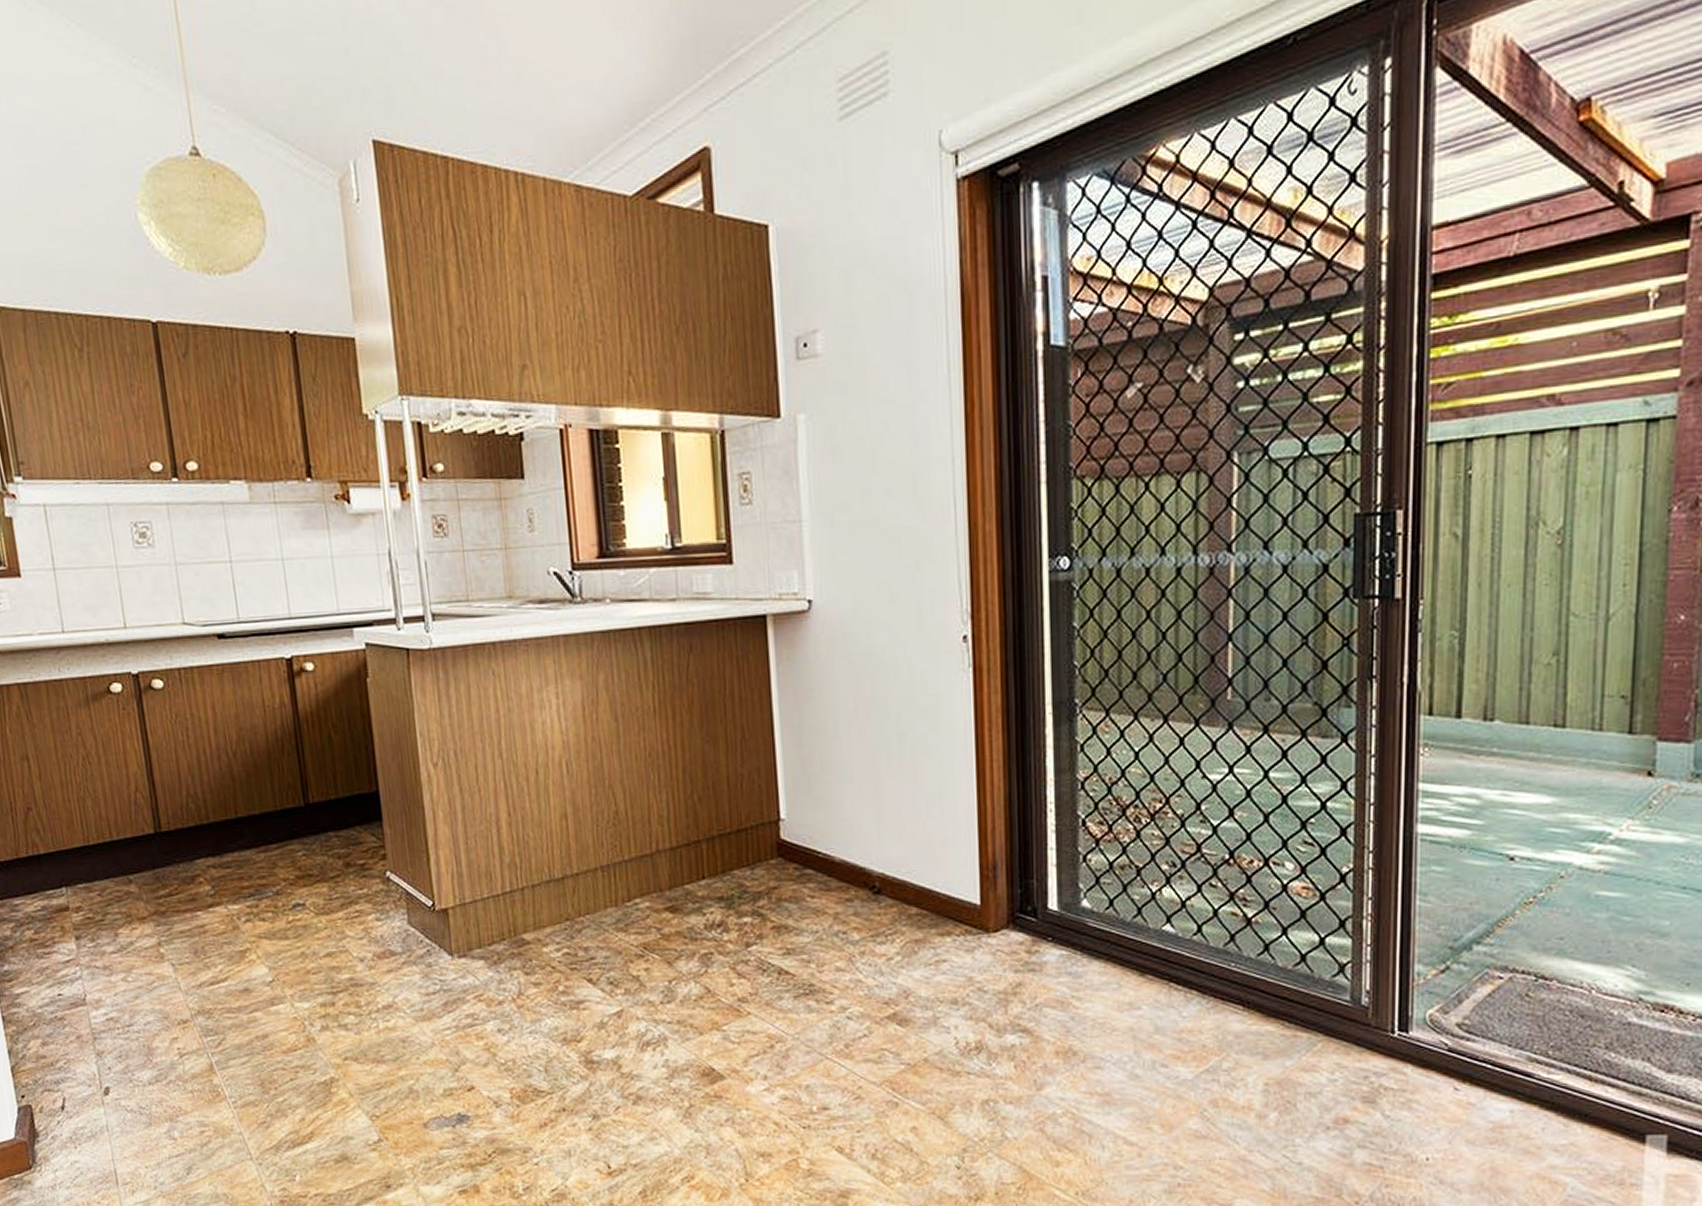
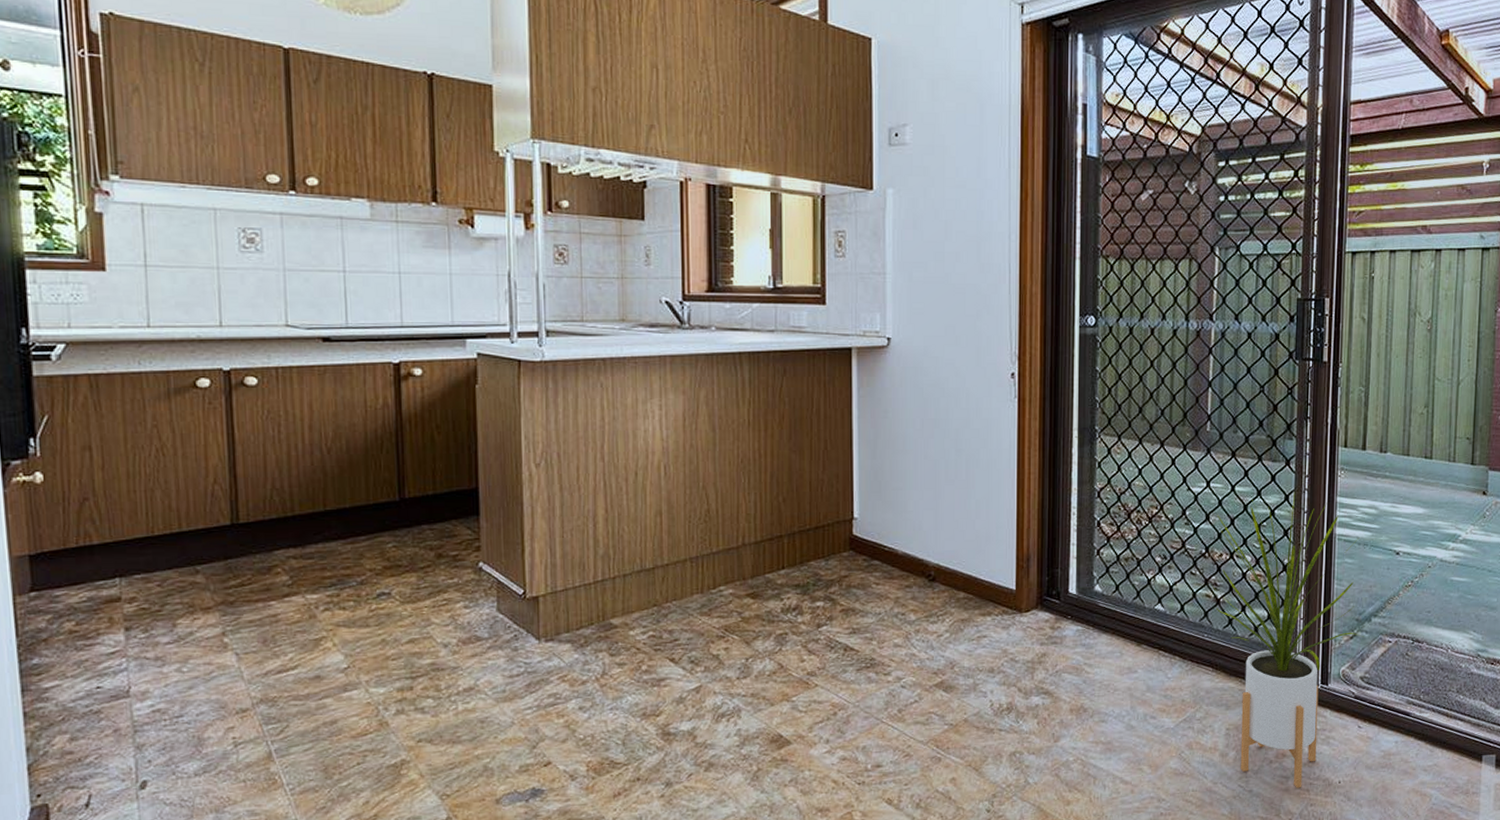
house plant: none [1239,777,1462,1164] -> present [1211,492,1364,788]

